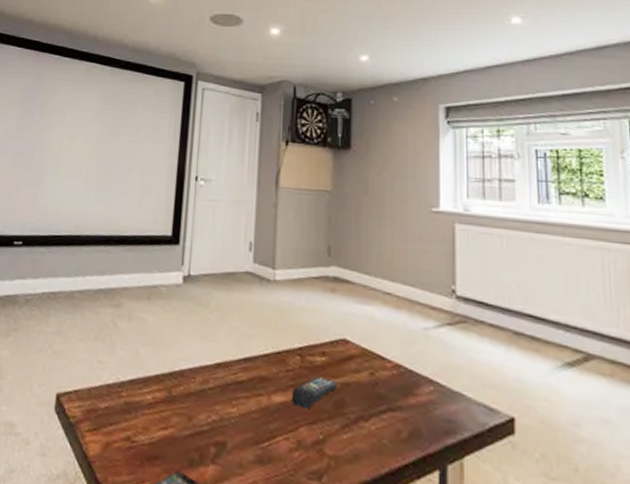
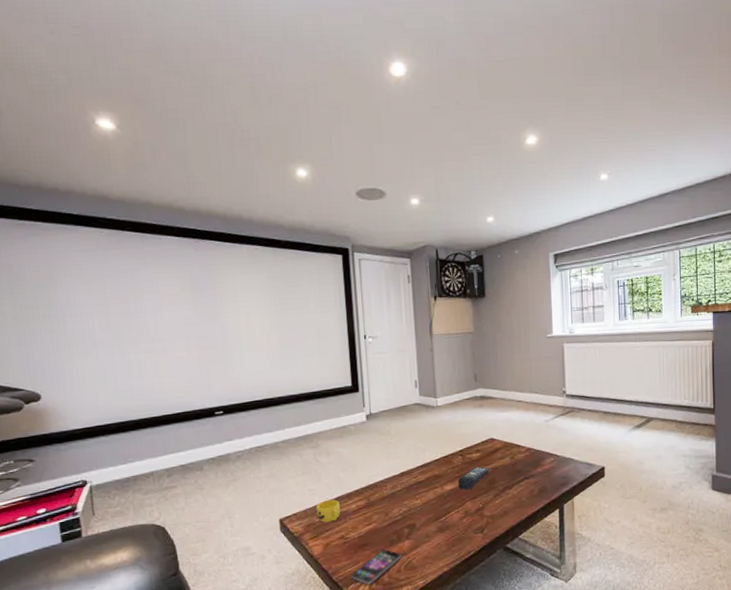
cup: none [101,380,133,413] -> present [315,499,341,523]

